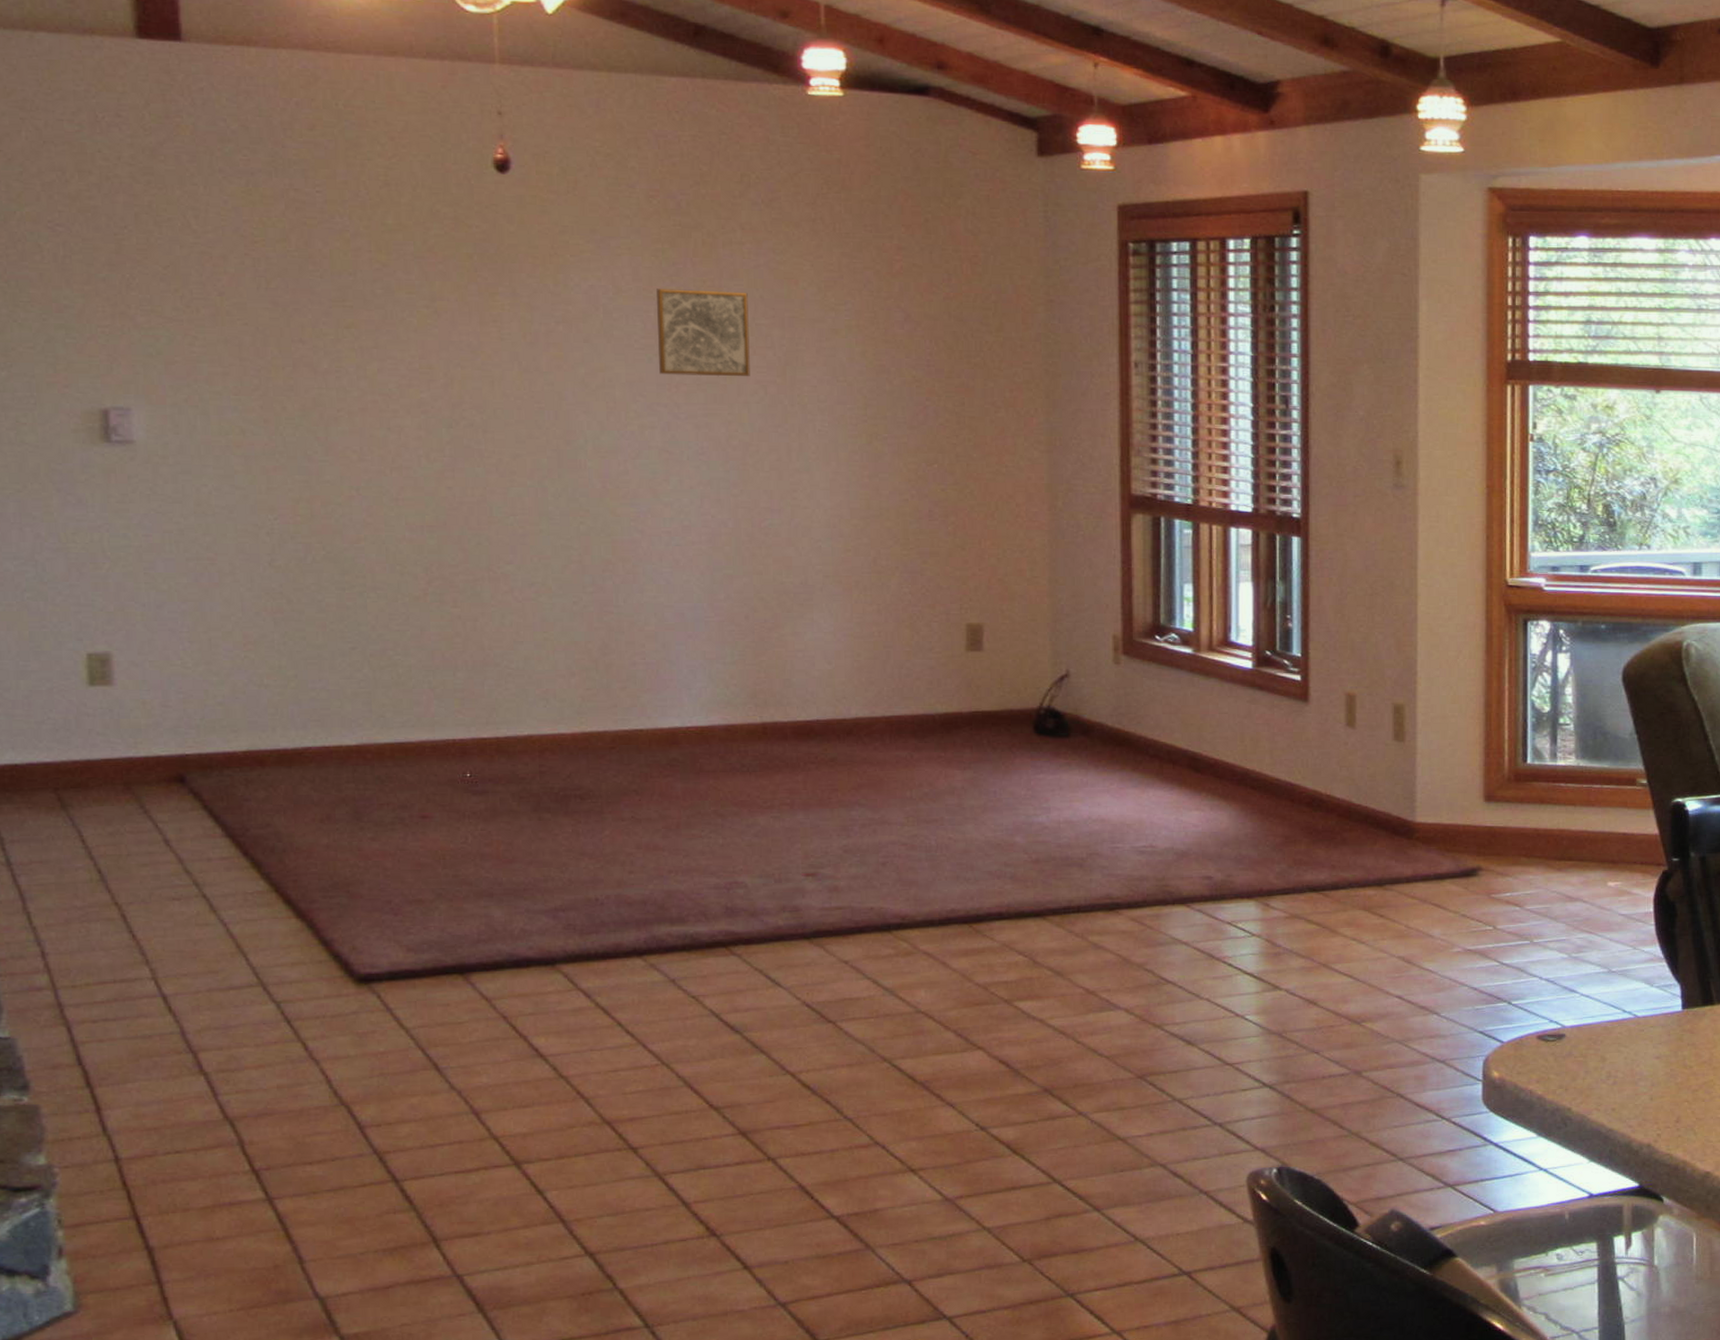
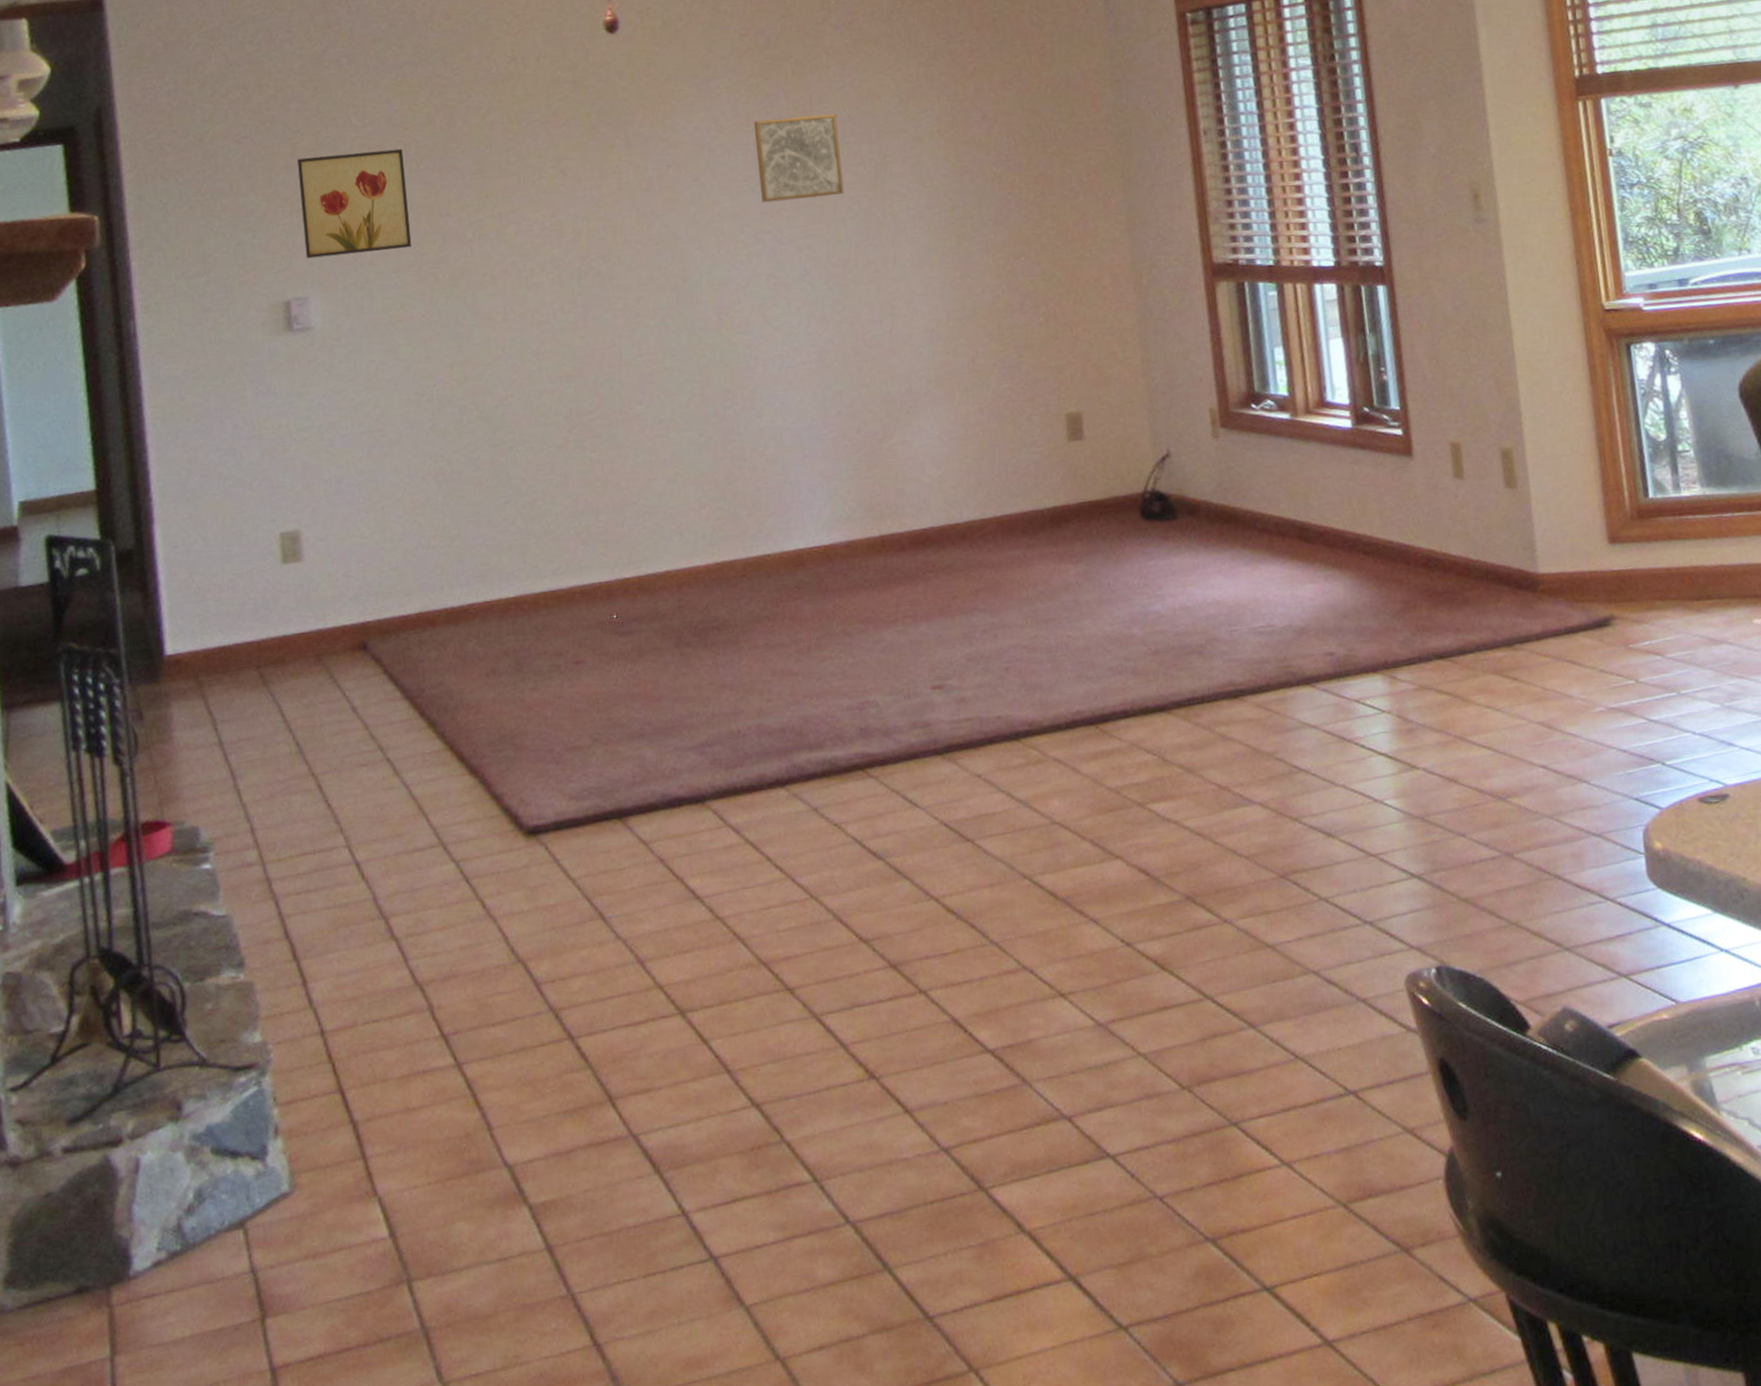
wall art: none [123,257,257,370] -> present [297,148,412,259]

